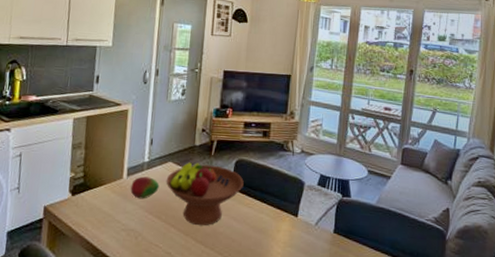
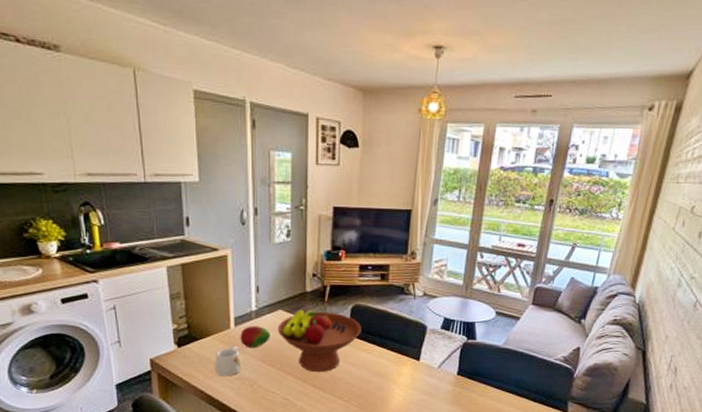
mug: none [103,196,129,227] -> present [215,346,240,377]

